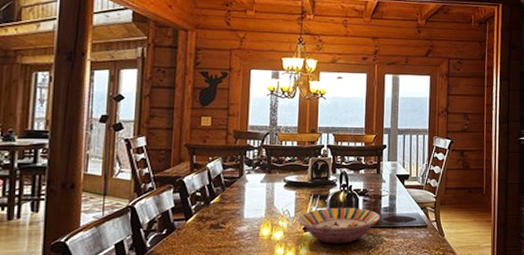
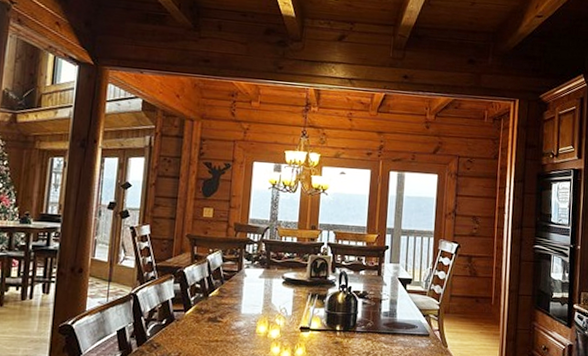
serving bowl: present [297,207,380,244] -> none [294,308,380,347]

